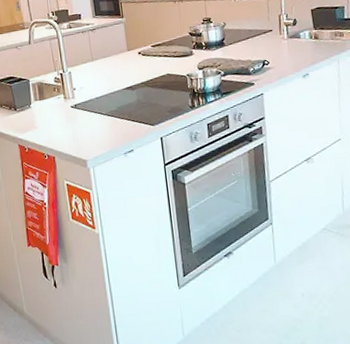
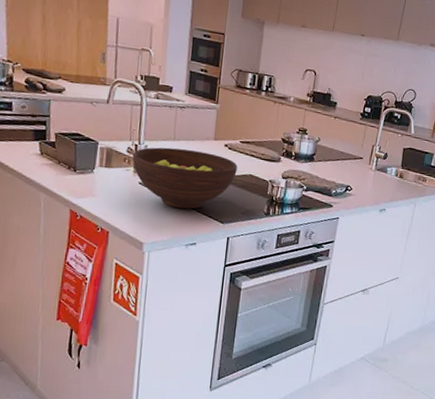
fruit bowl: none [60,63,155,122] -> present [132,147,238,209]

